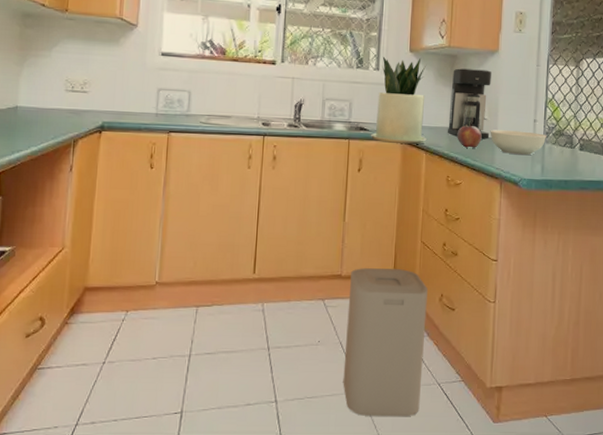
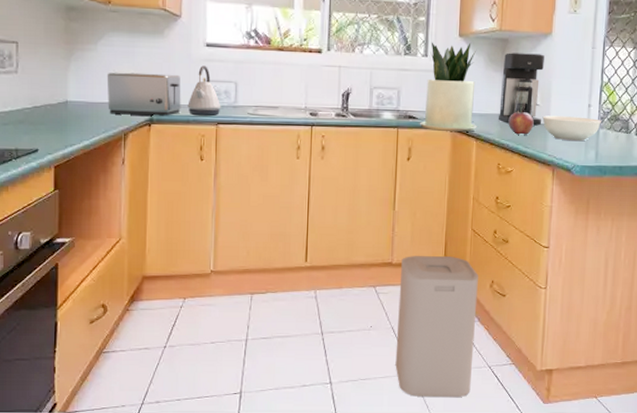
toaster: none [58,79,134,124] -> present [106,72,181,116]
kettle: none [140,74,174,125] -> present [187,65,221,117]

